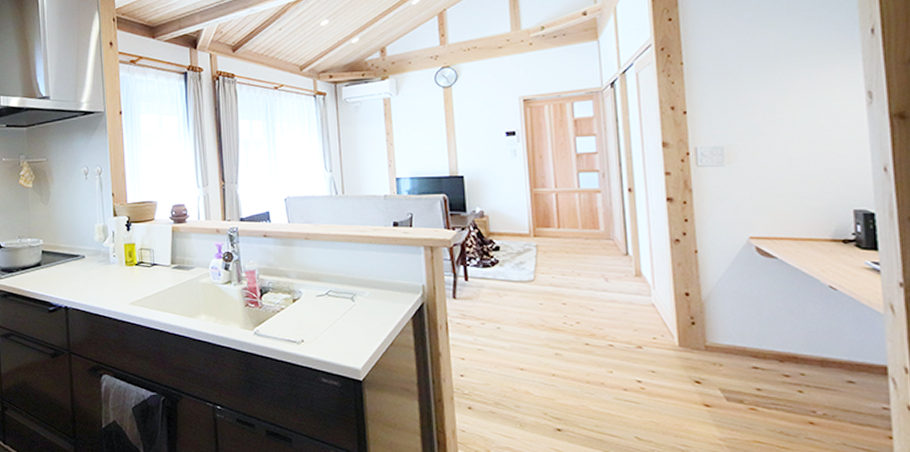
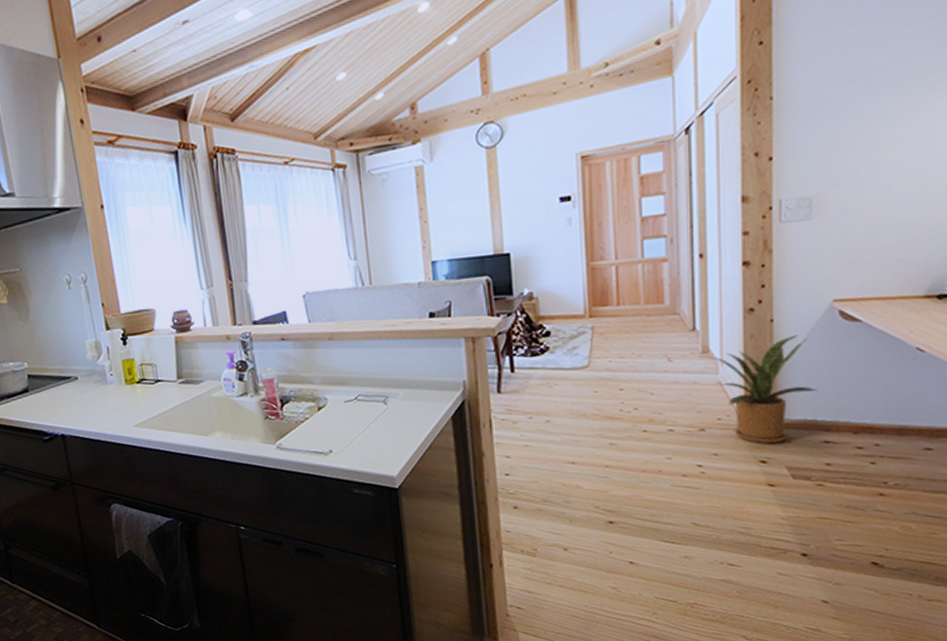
house plant: none [632,266,743,366] -> present [698,335,818,444]

